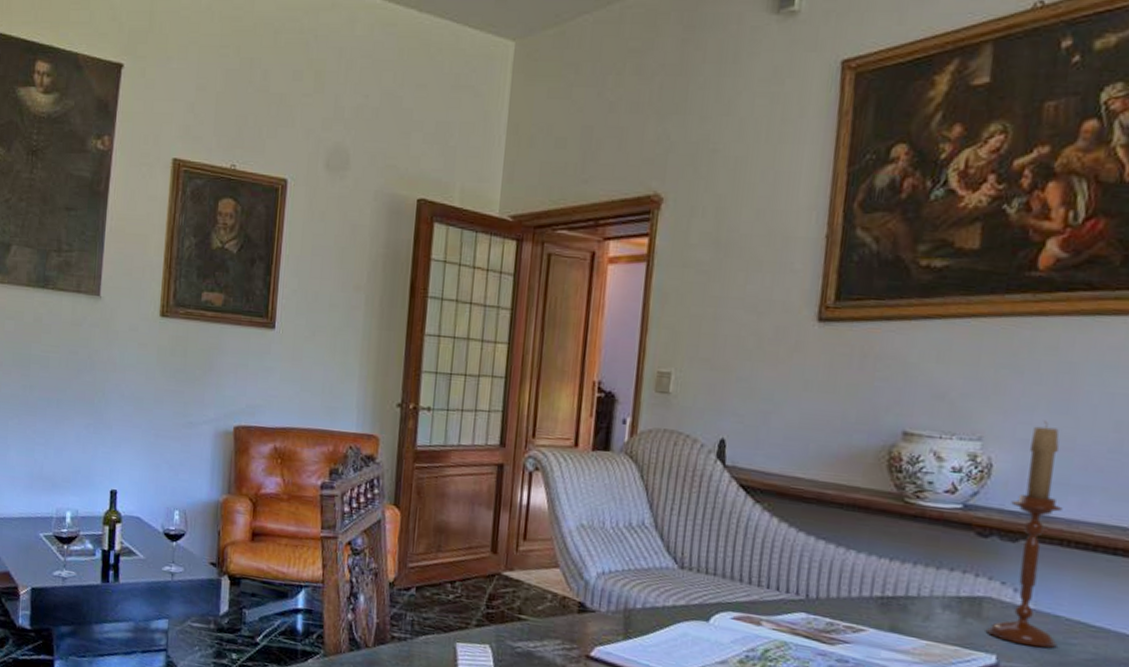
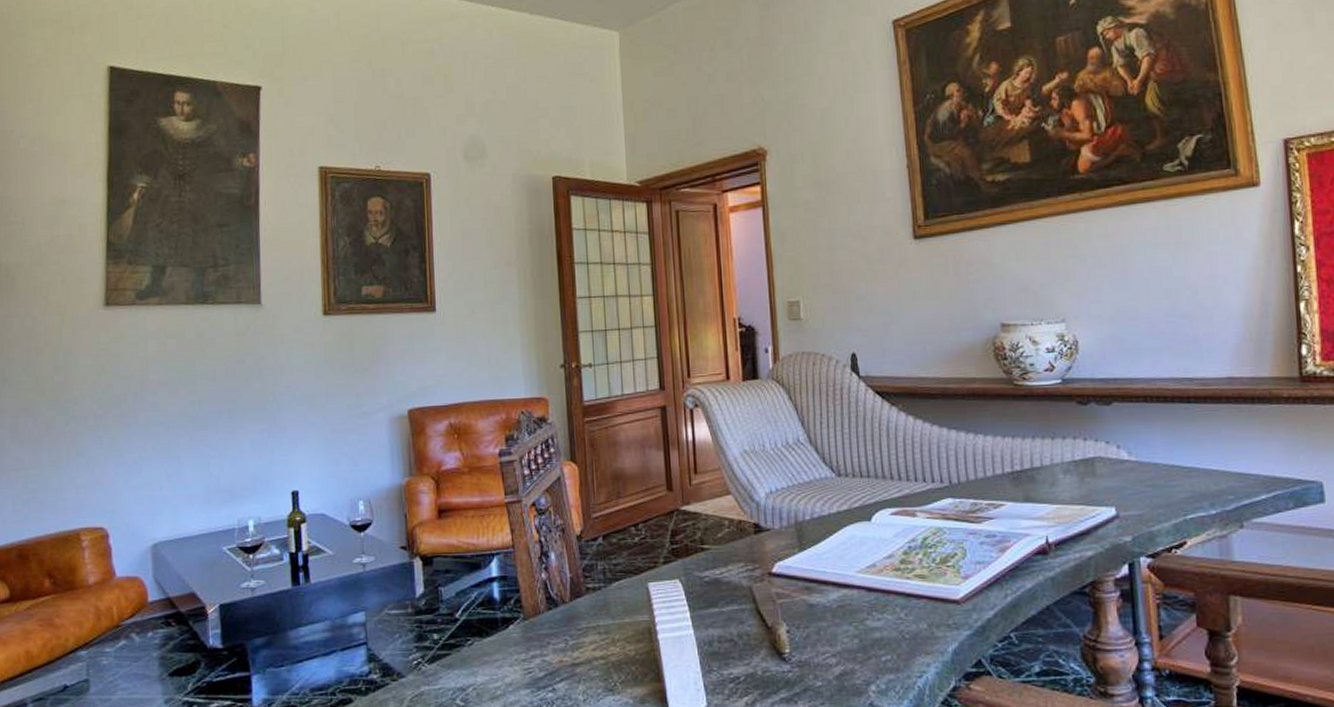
candlestick: present [985,420,1063,648] -> none [1099,297,1161,494]

